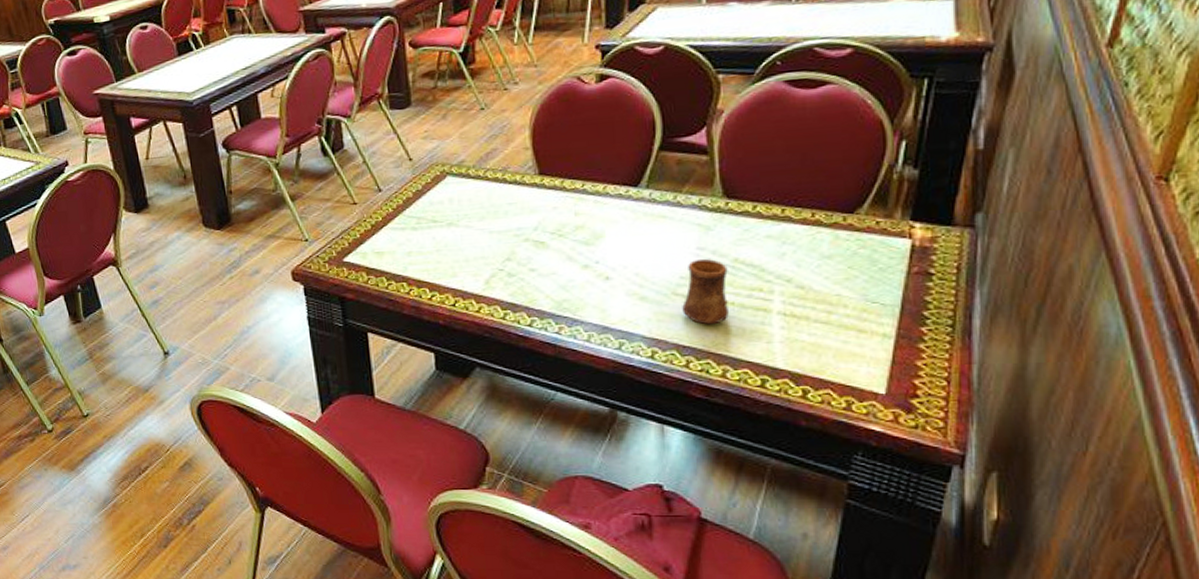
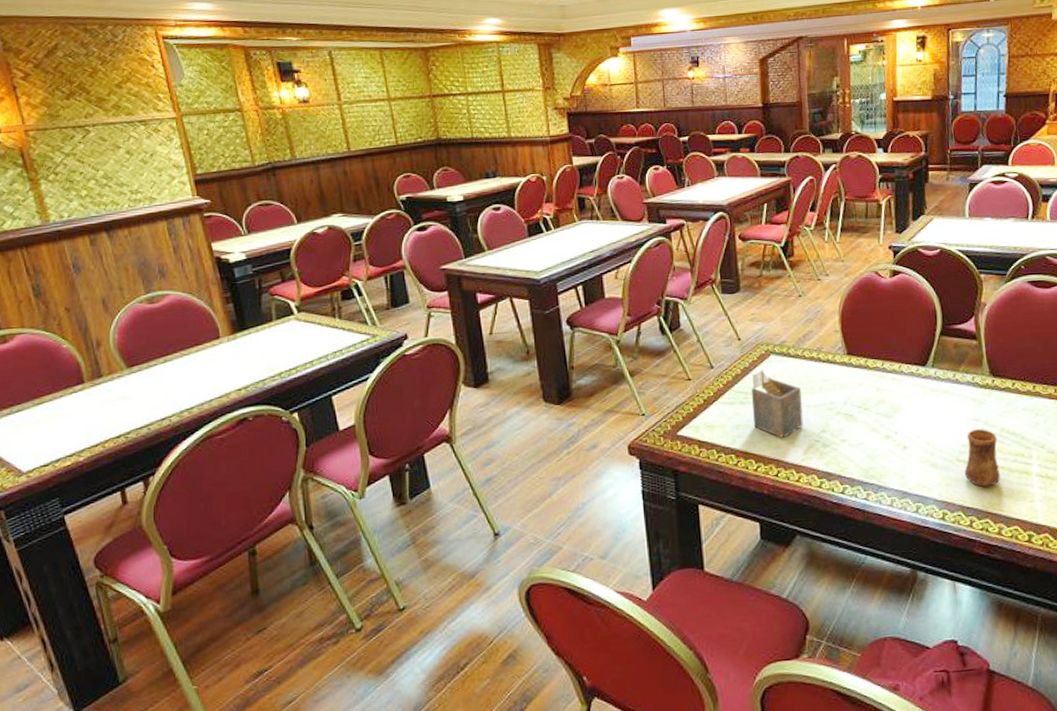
napkin holder: none [424,193,485,266] -> present [750,370,803,438]

